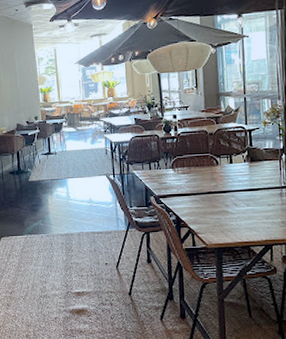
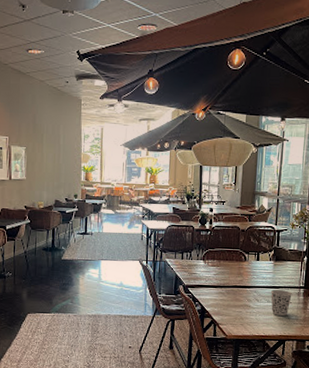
cup: none [250,192,274,219] -> present [271,290,292,316]

